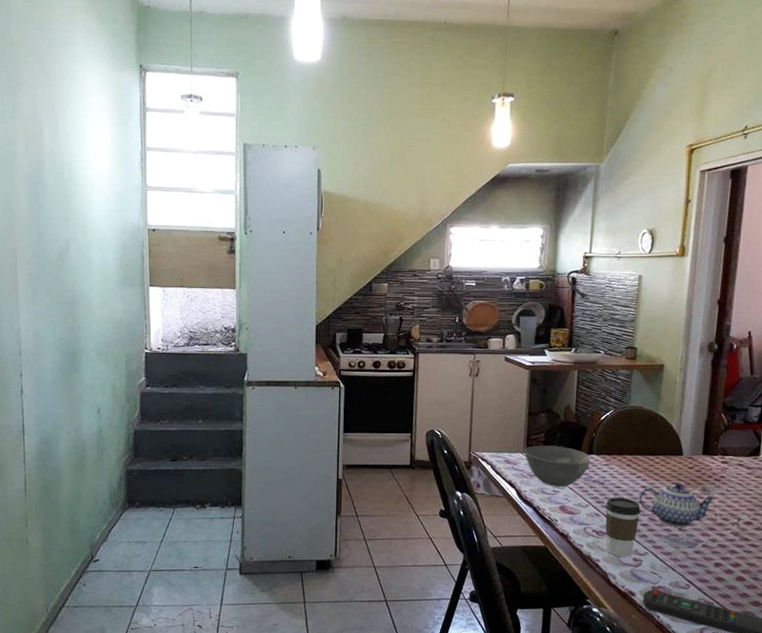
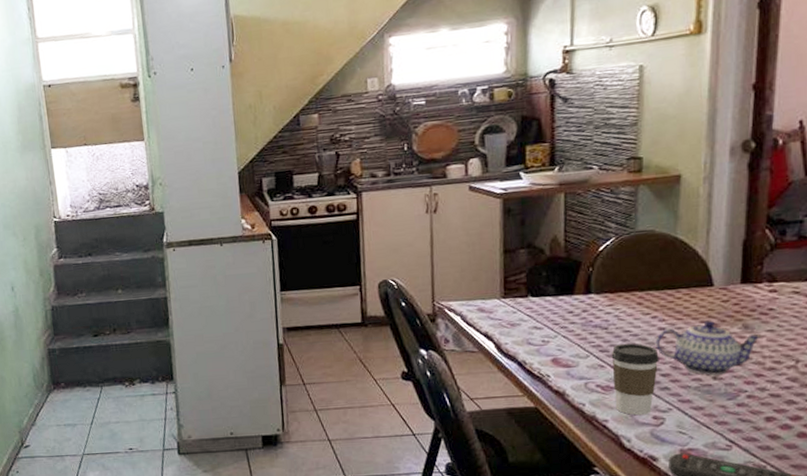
bowl: present [523,446,591,488] -> none [500,287,589,337]

